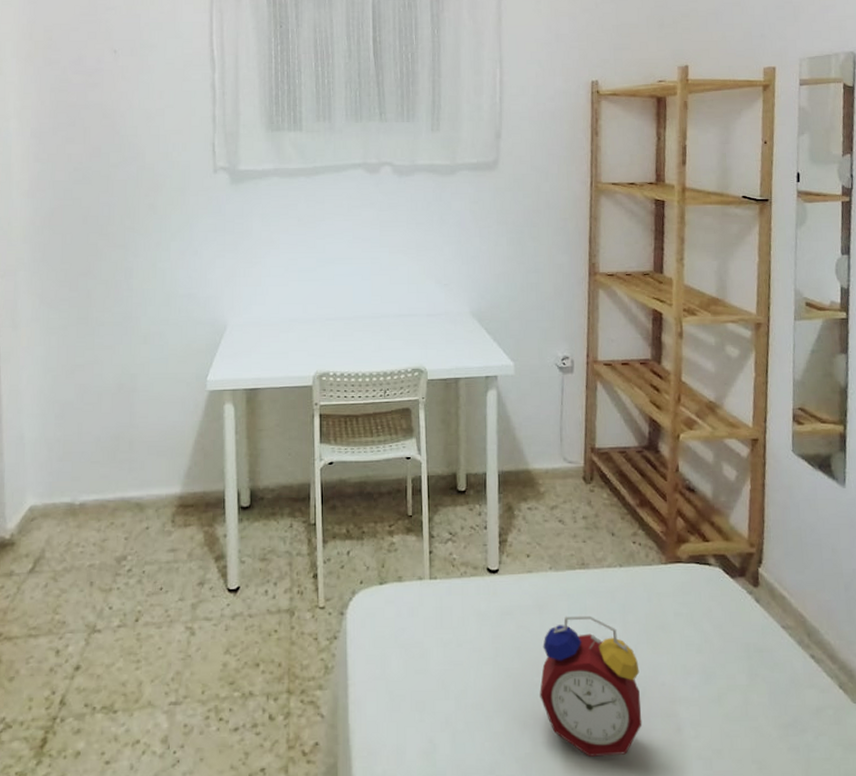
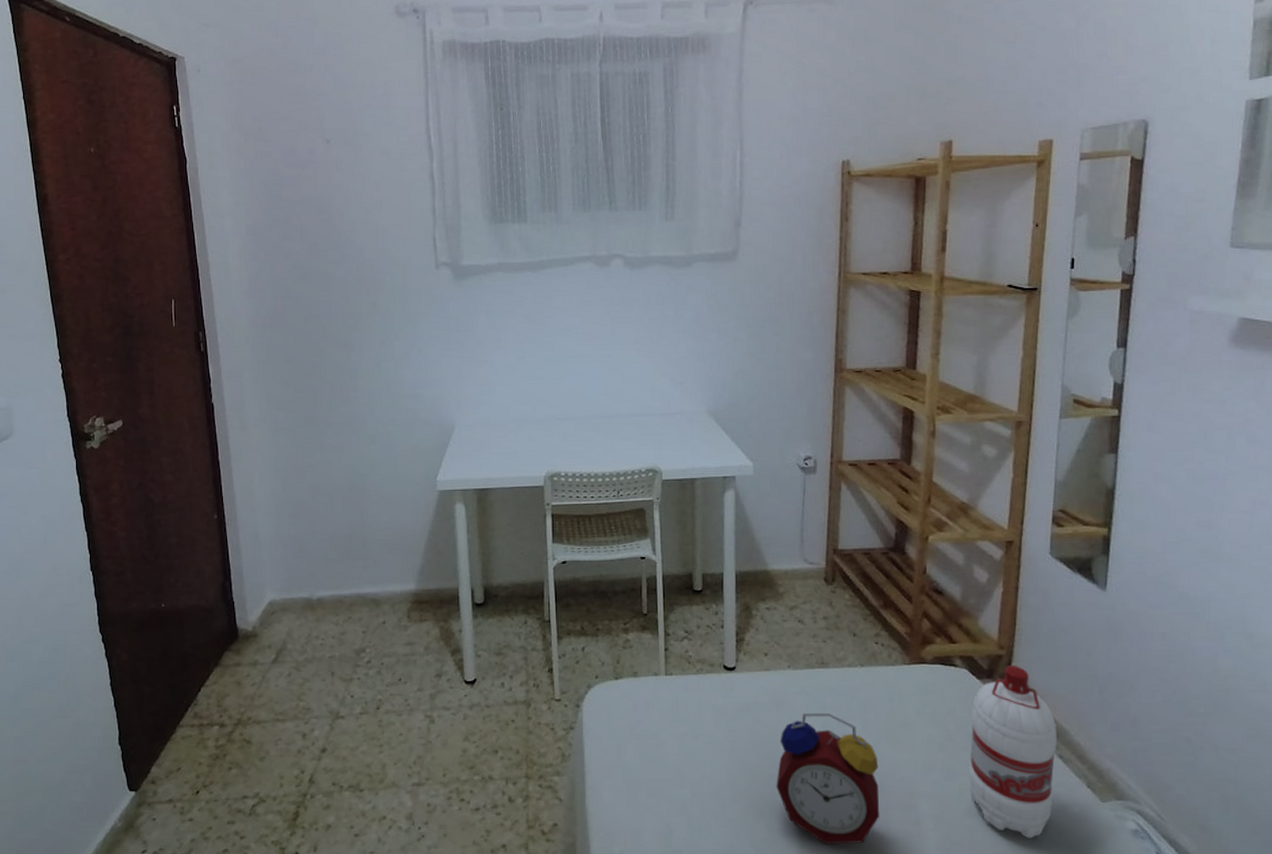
water bottle: none [725,562,809,744] -> present [968,665,1057,838]

